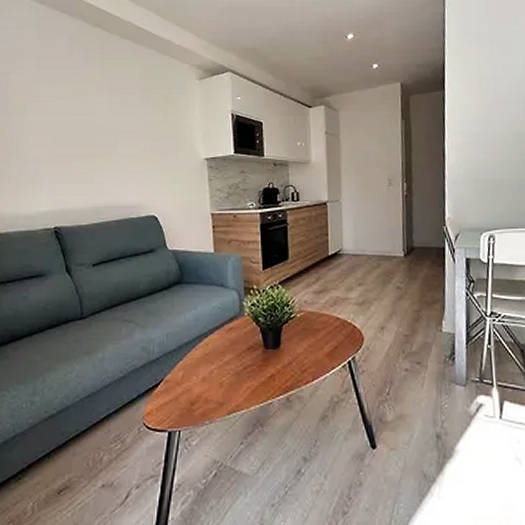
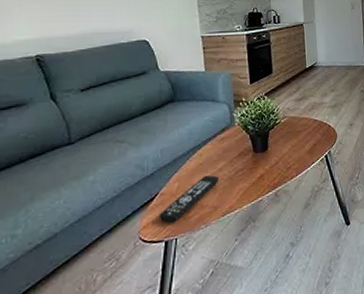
remote control: none [163,367,226,414] -> present [159,175,220,224]

